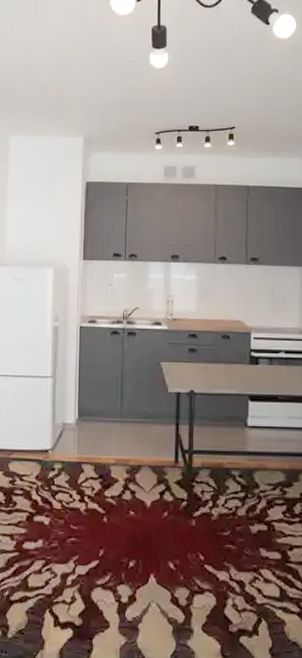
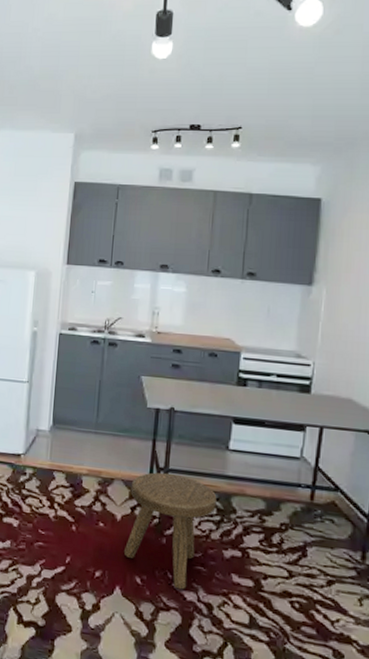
stool: none [155,454,240,570] -> present [123,472,217,590]

